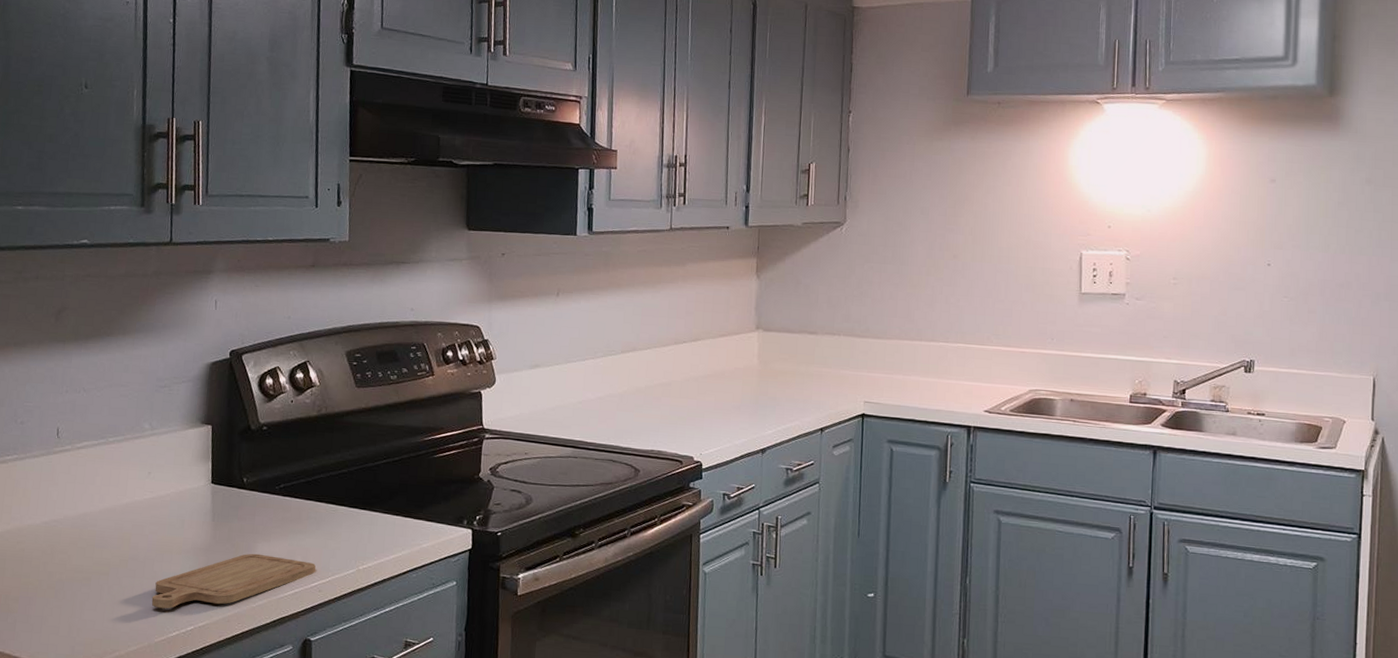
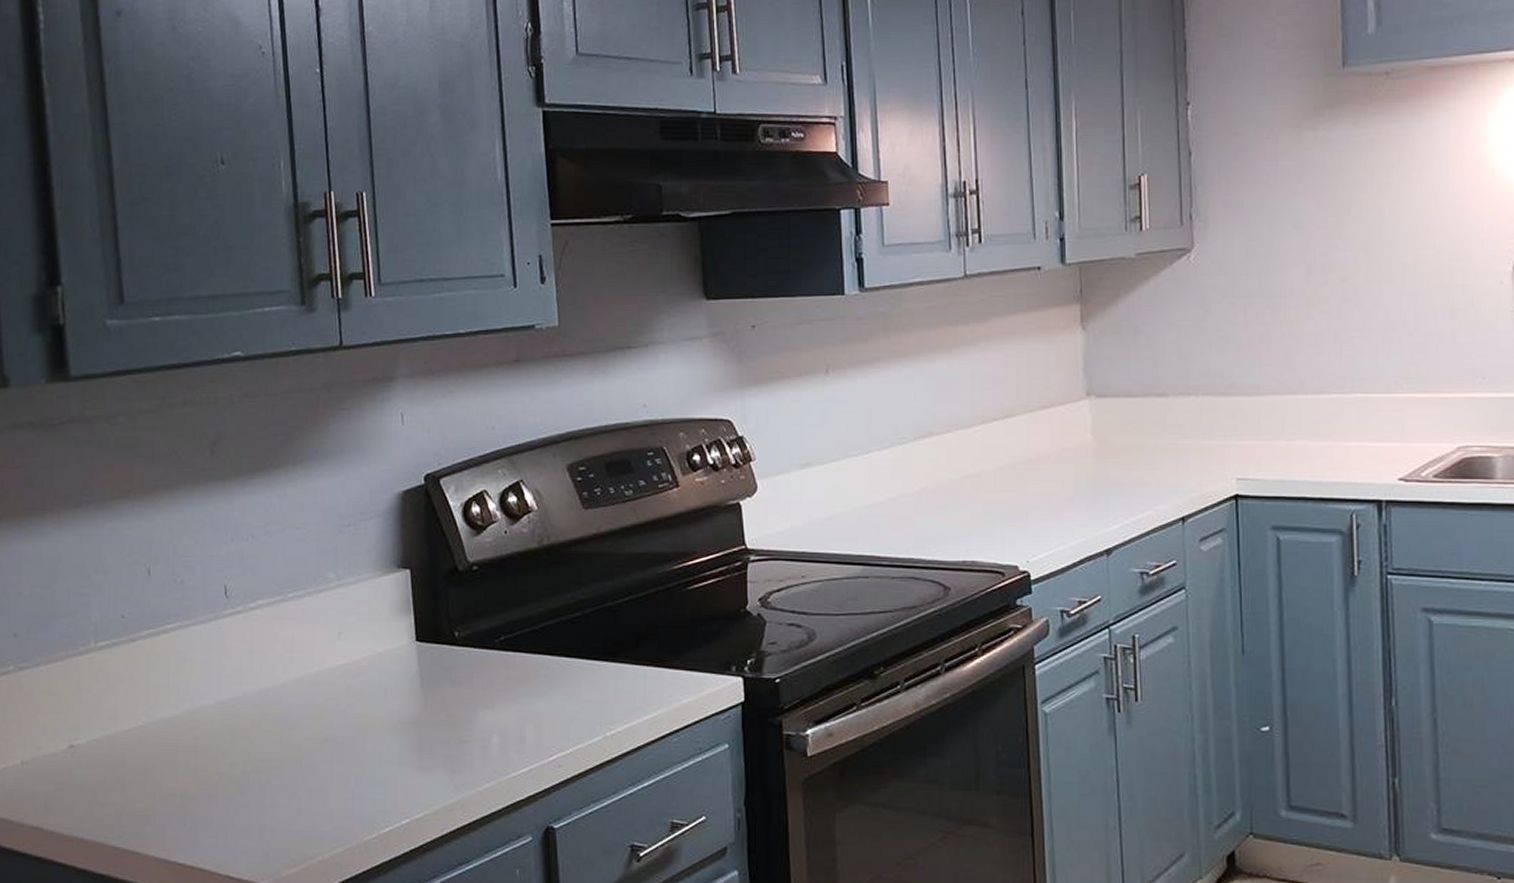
chopping board: present [151,553,316,609] -> none [356,724,553,800]

